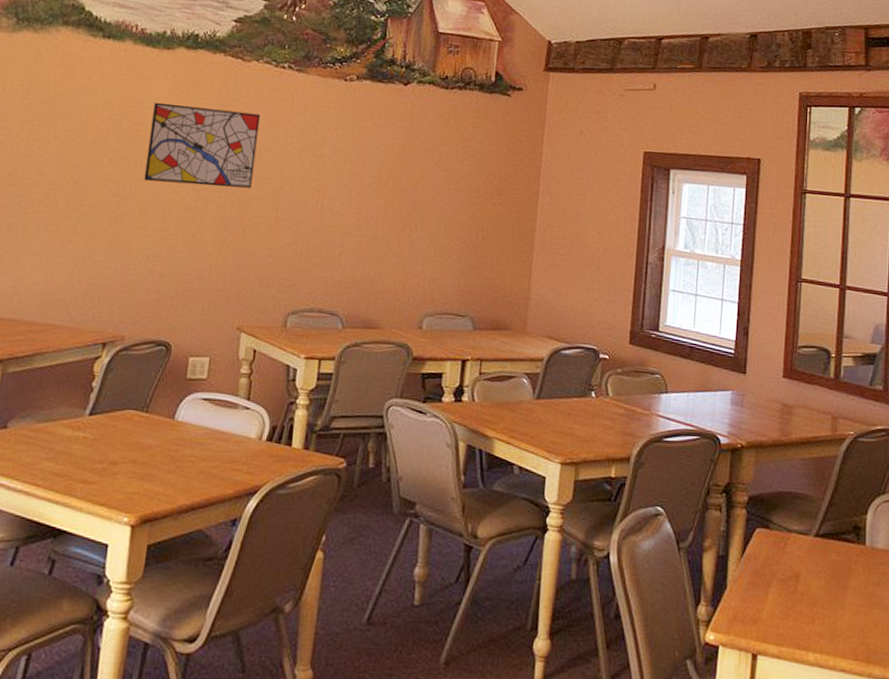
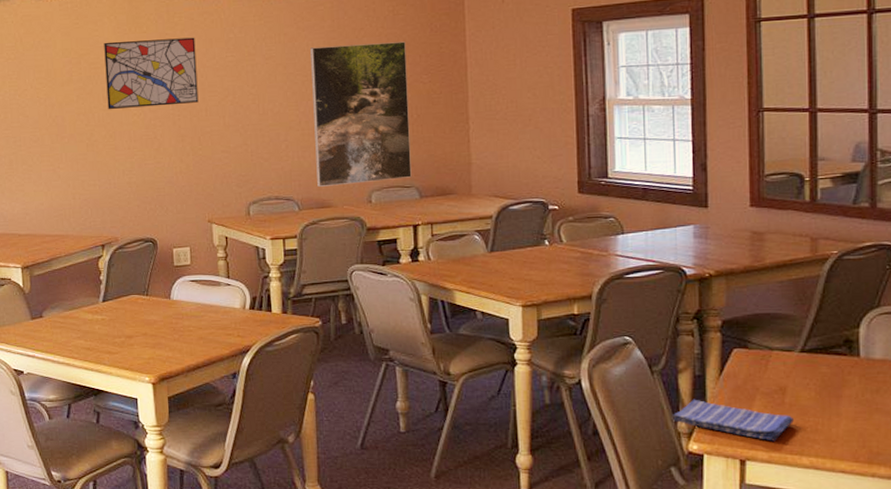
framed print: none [367,147,482,306] -> present [310,41,412,187]
dish towel: none [694,582,804,634] -> present [673,399,794,442]

